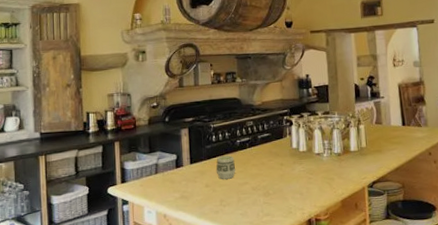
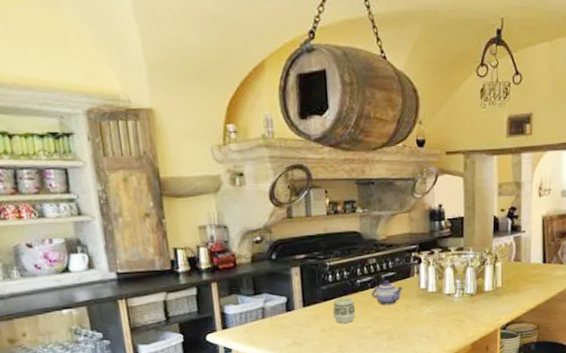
teapot: none [249,140,278,164] -> present [371,280,404,306]

